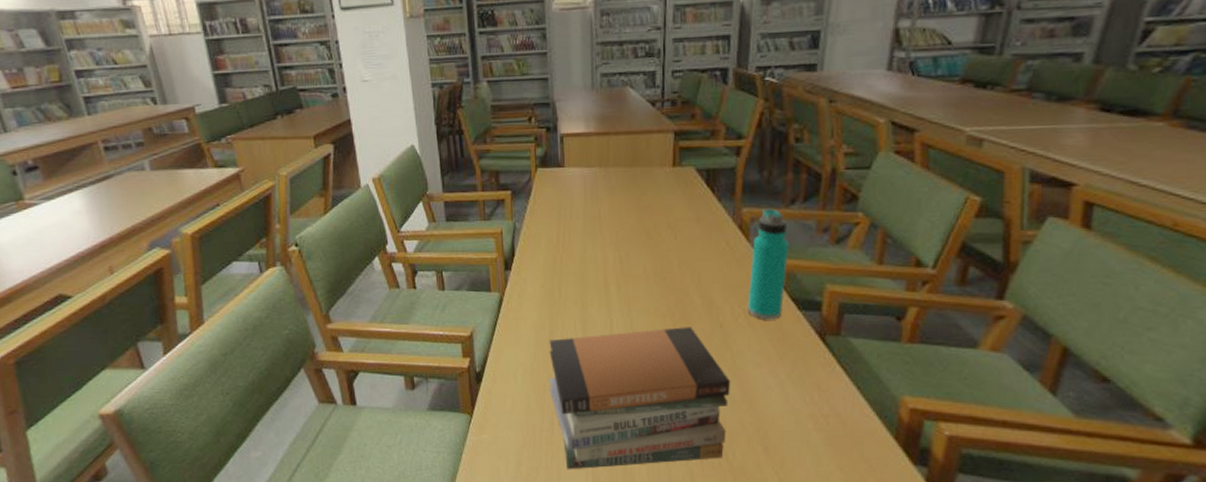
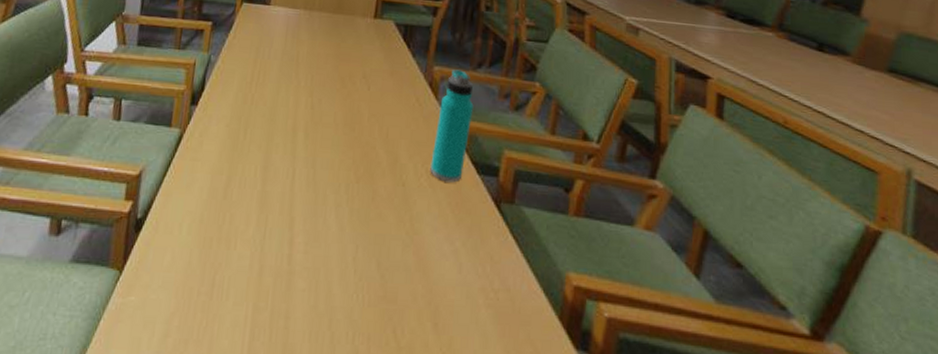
book stack: present [548,327,731,470] -> none [215,183,408,345]

